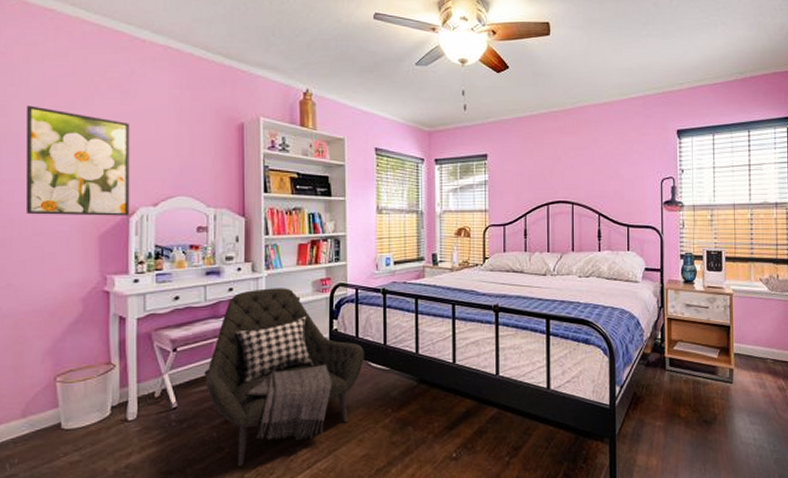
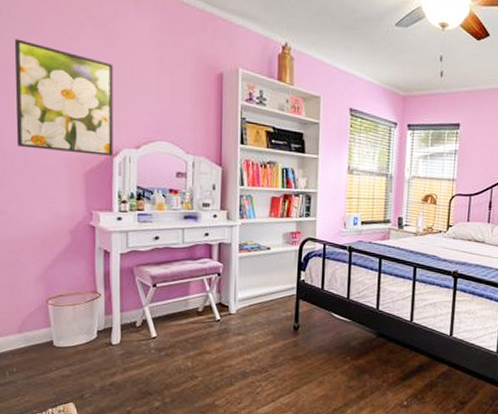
armchair: present [204,288,365,466] -> none [181,236,329,394]

